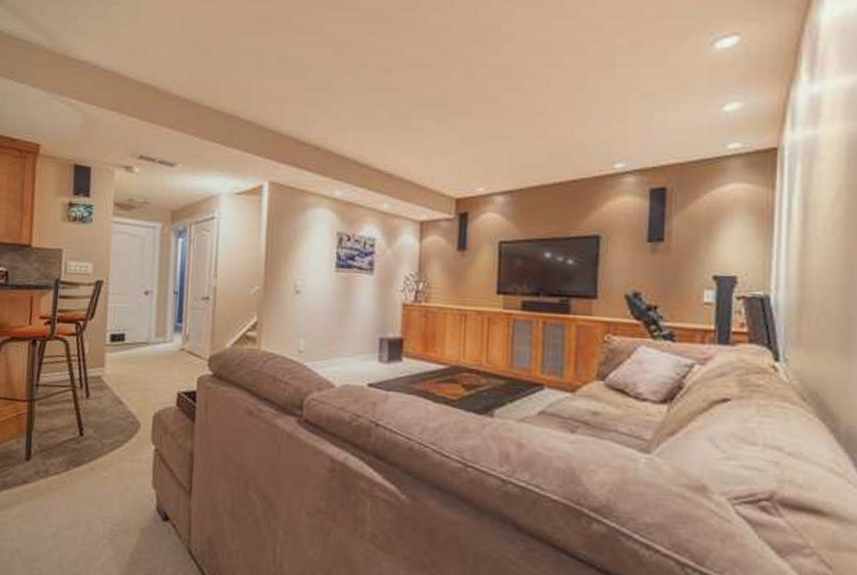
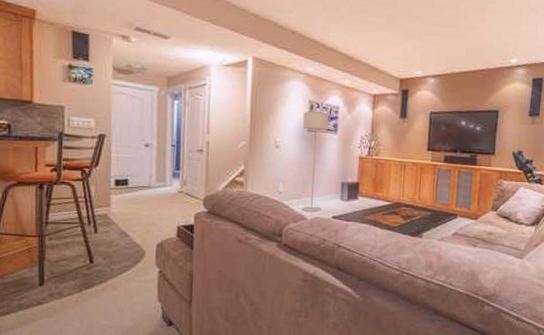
floor lamp: none [328,246,363,379] -> present [302,111,330,213]

